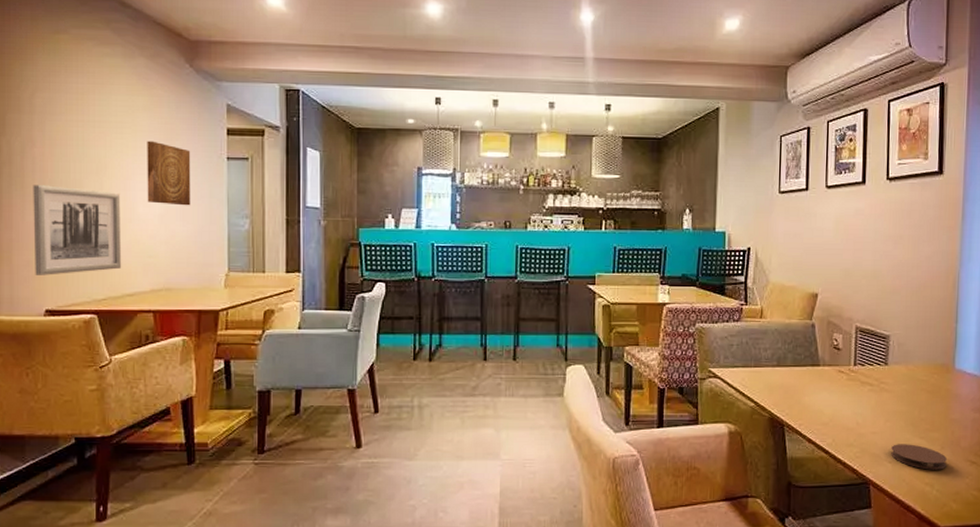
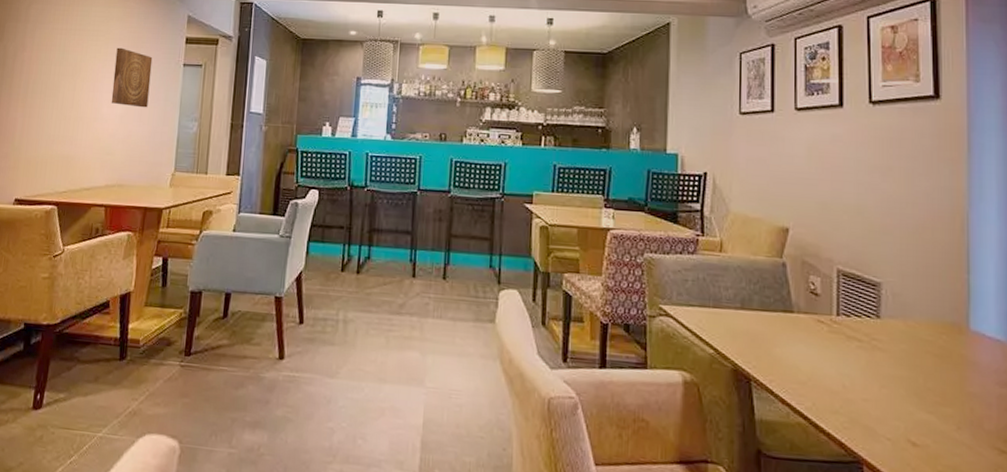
wall art: present [33,185,121,275] -> none [11,85,90,167]
coaster: present [891,444,947,470] -> none [889,416,966,457]

